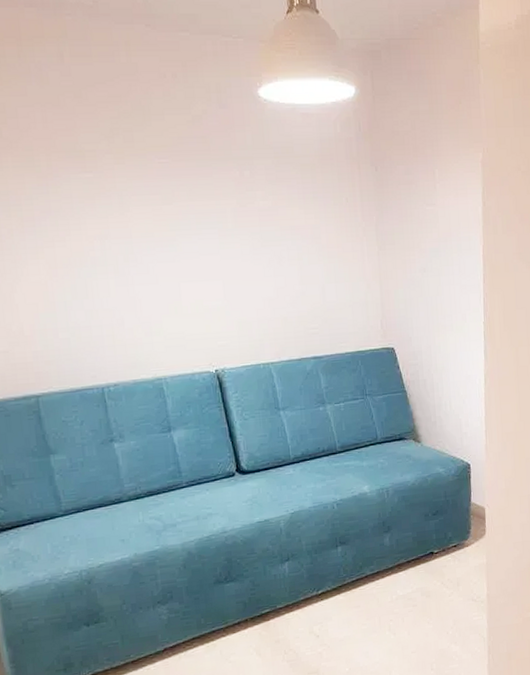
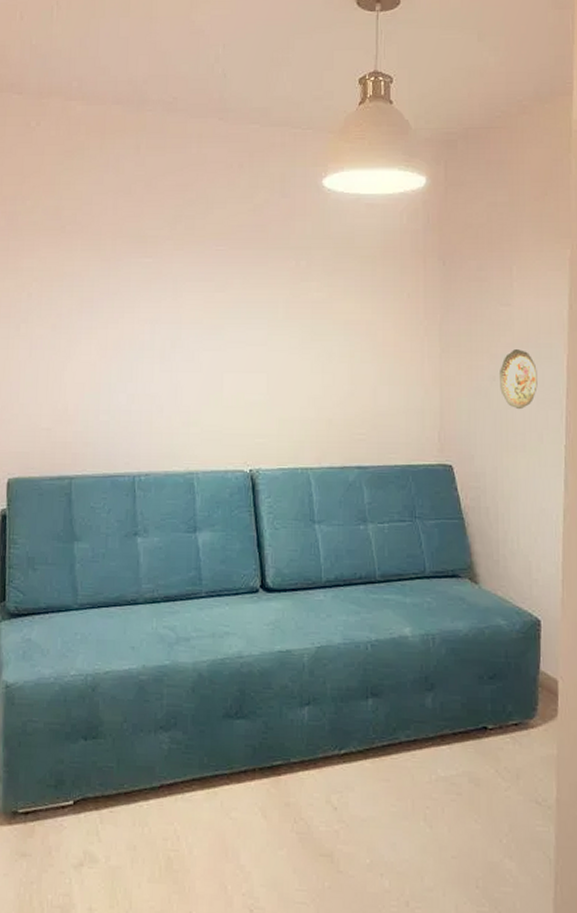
decorative plate: none [429,243,460,296] -> present [500,349,538,410]

